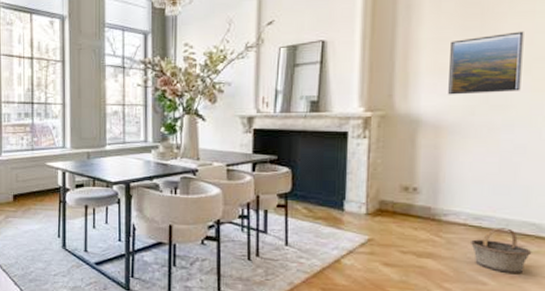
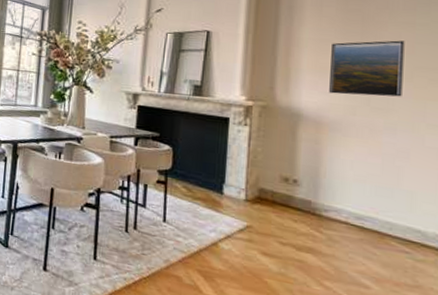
basket: present [469,228,532,273] -> none [351,230,418,281]

